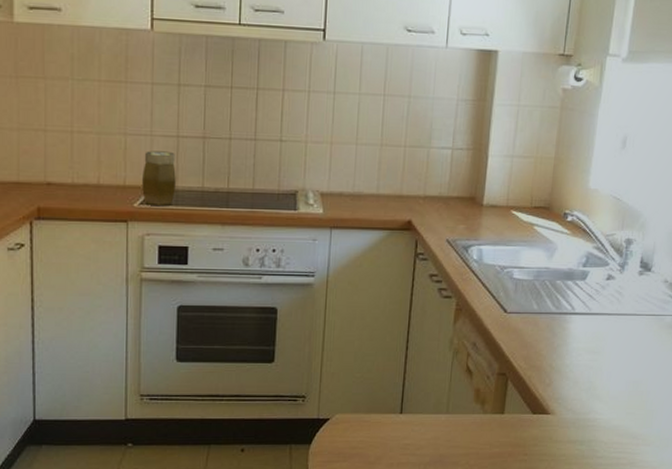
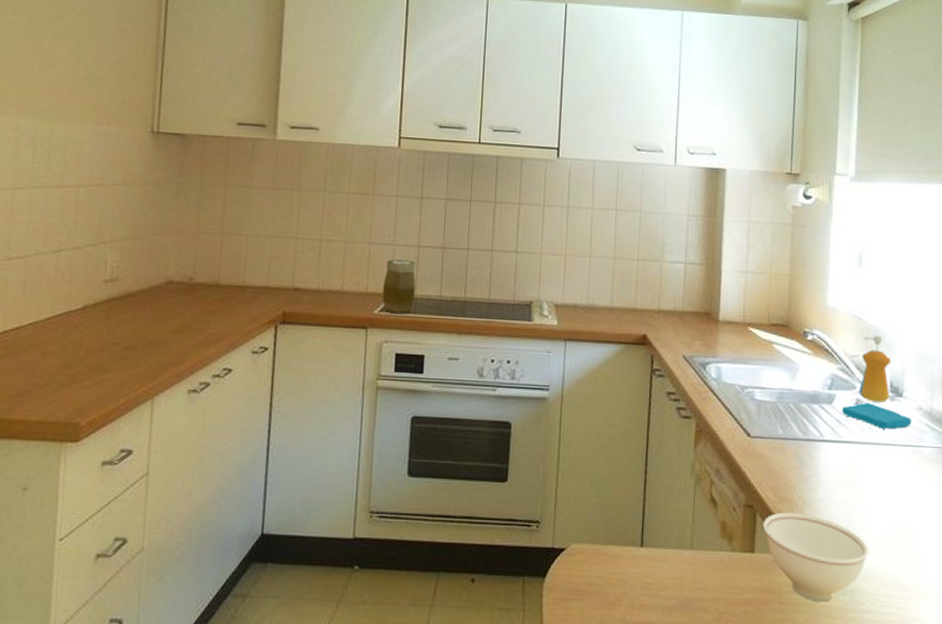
bowl: none [513,378,607,452] -> present [763,512,869,602]
sponge: none [594,277,657,301] -> present [842,402,911,429]
soap dispenser: none [610,214,644,278] -> present [858,335,891,404]

